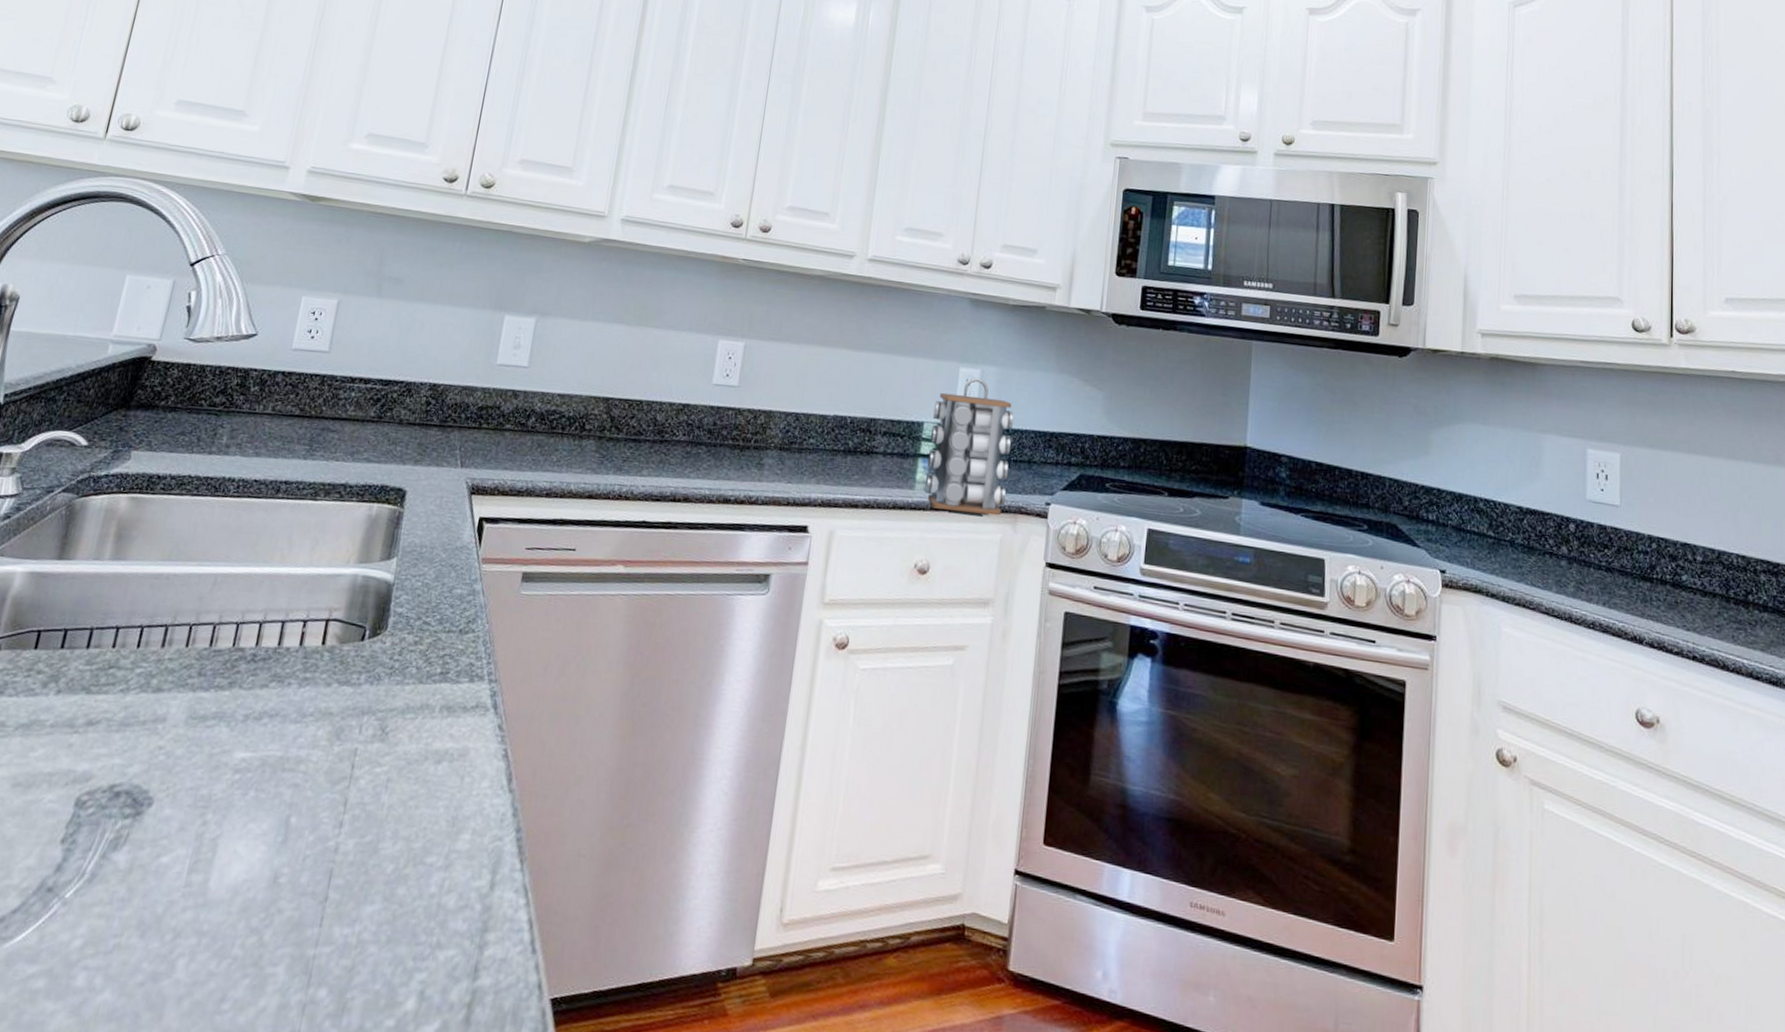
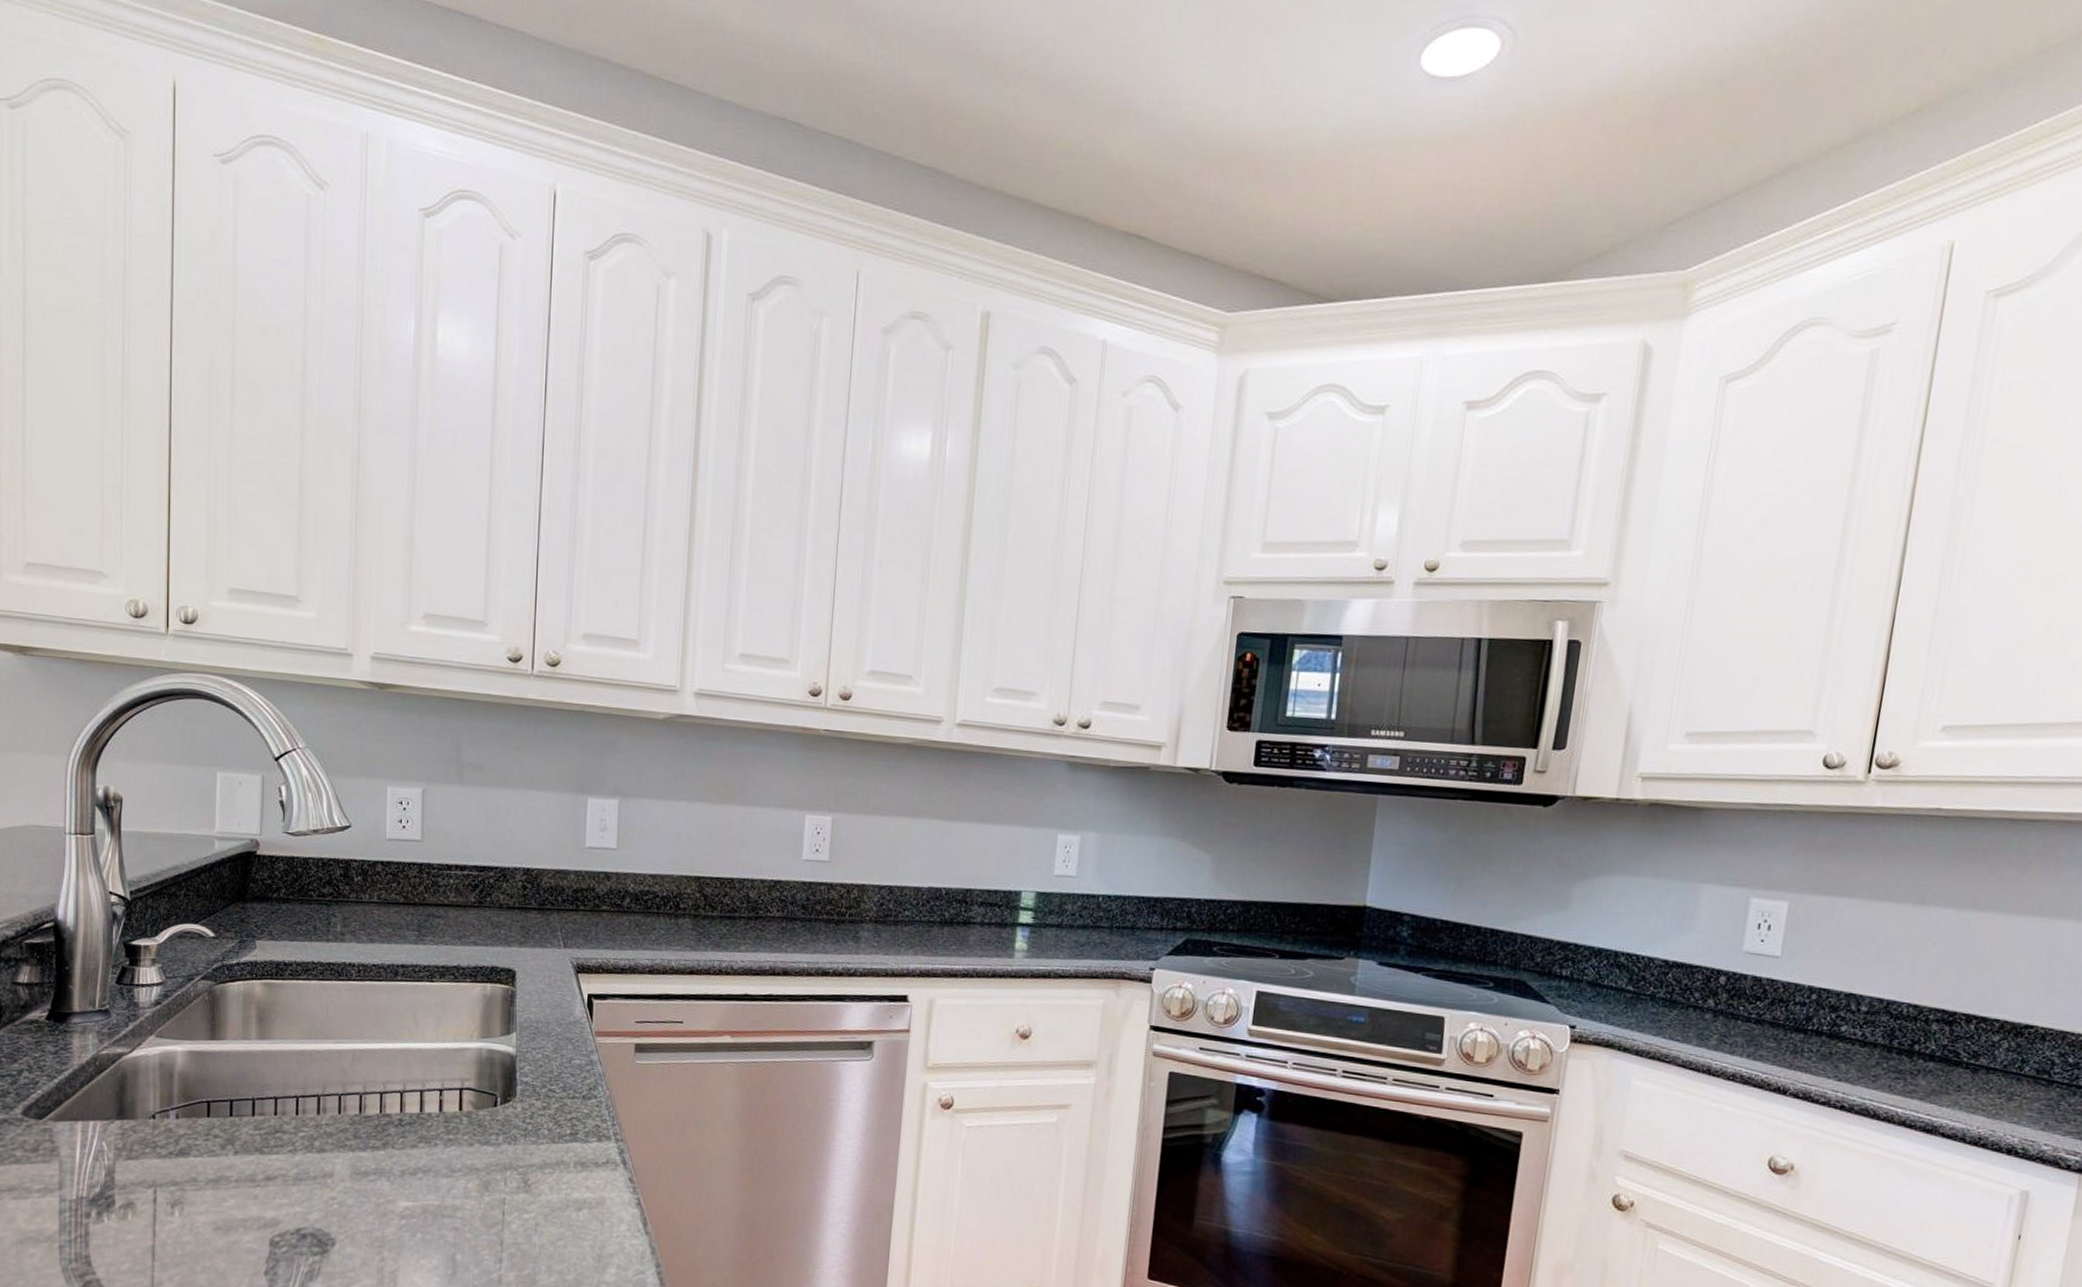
spice rack: present [924,377,1014,516] -> none [1023,844,1116,982]

